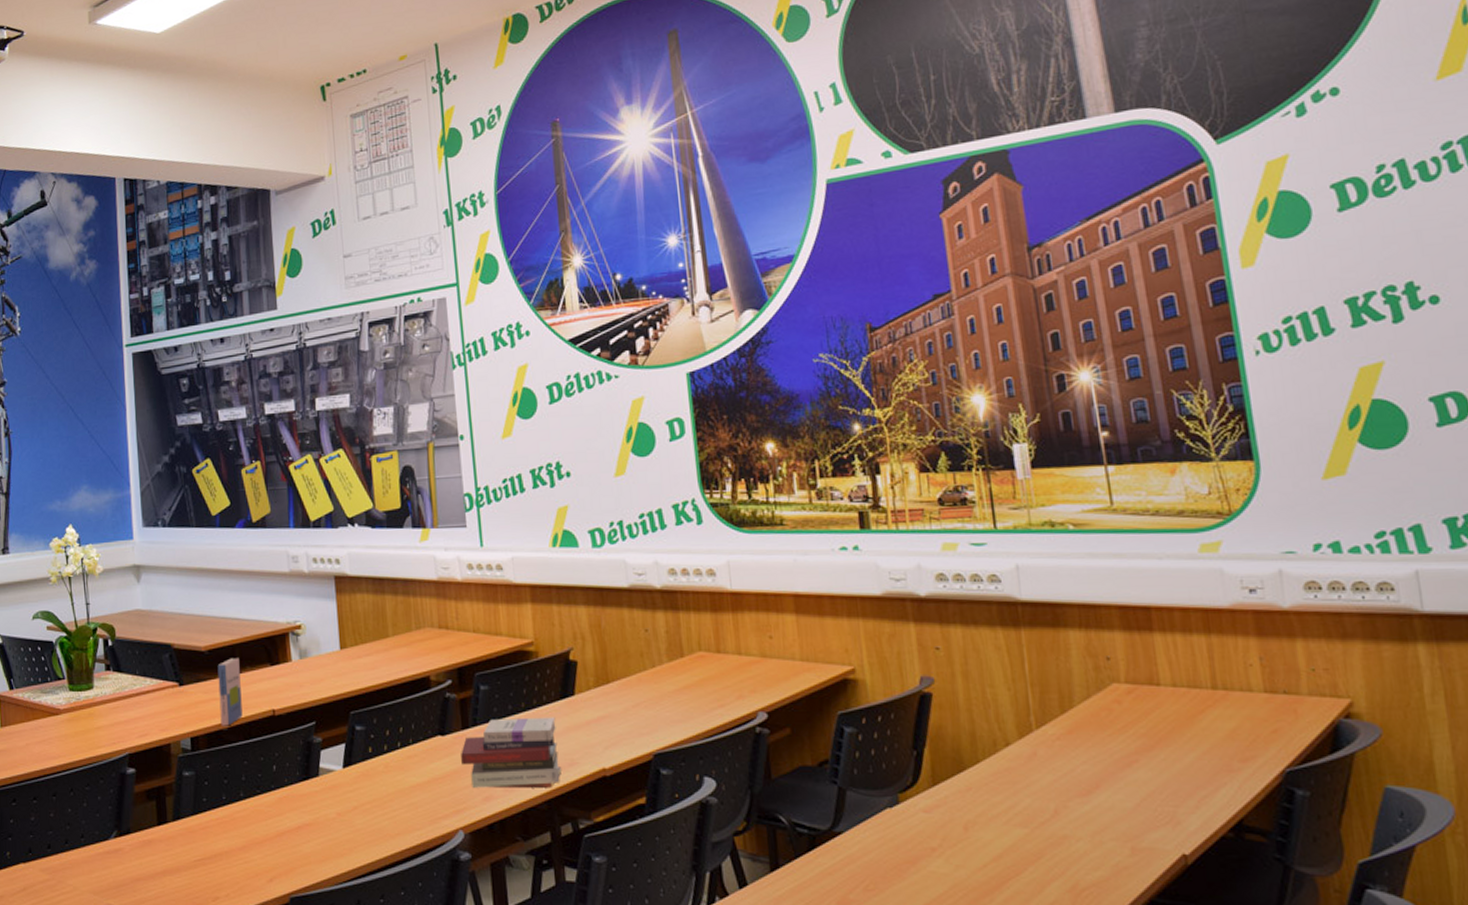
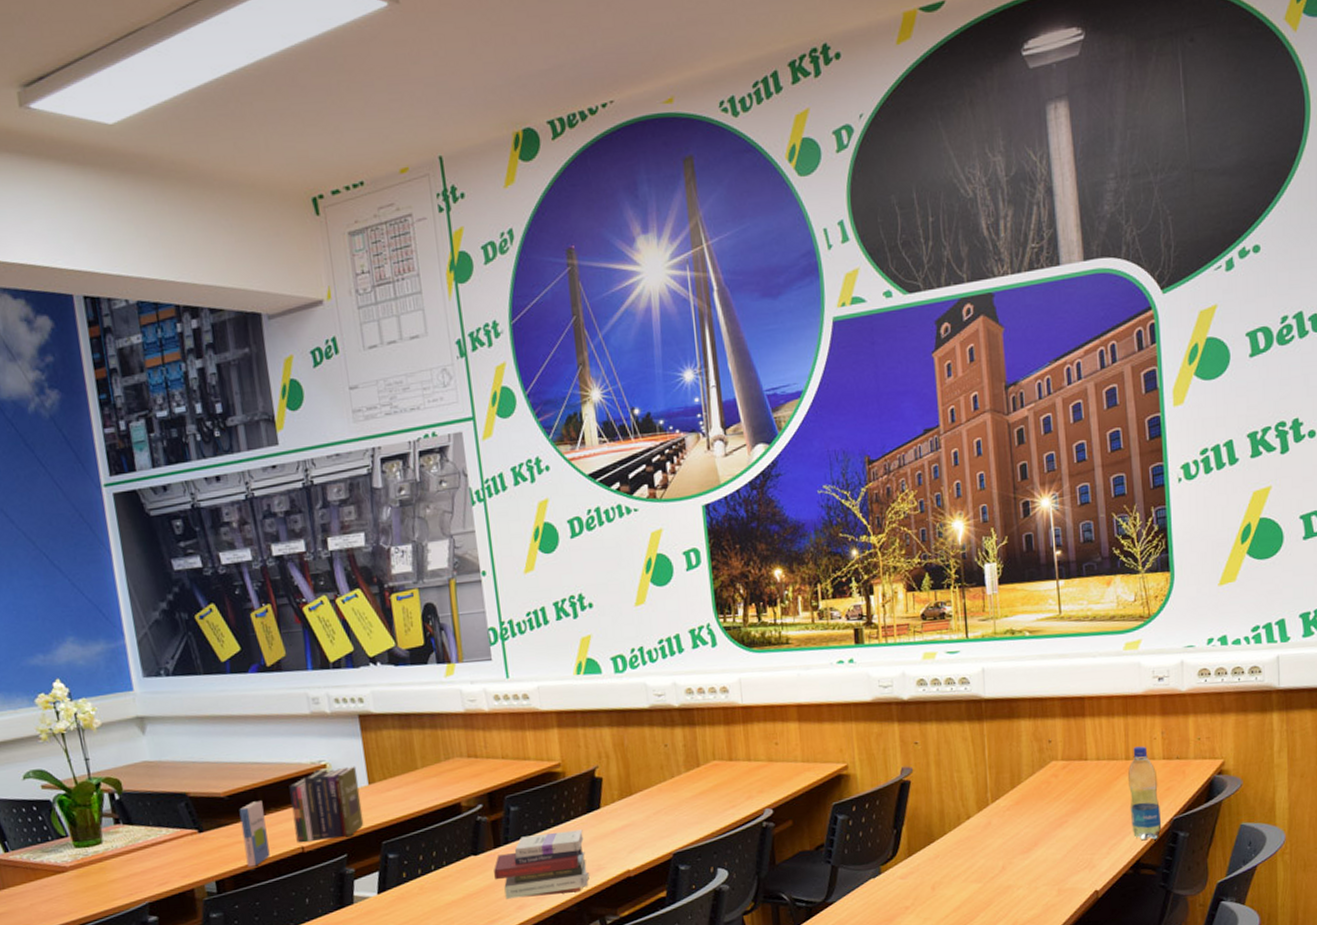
books: none [265,629,334,704] -> present [289,766,364,842]
bottle: none [1216,673,1271,796] -> present [1127,746,1162,841]

